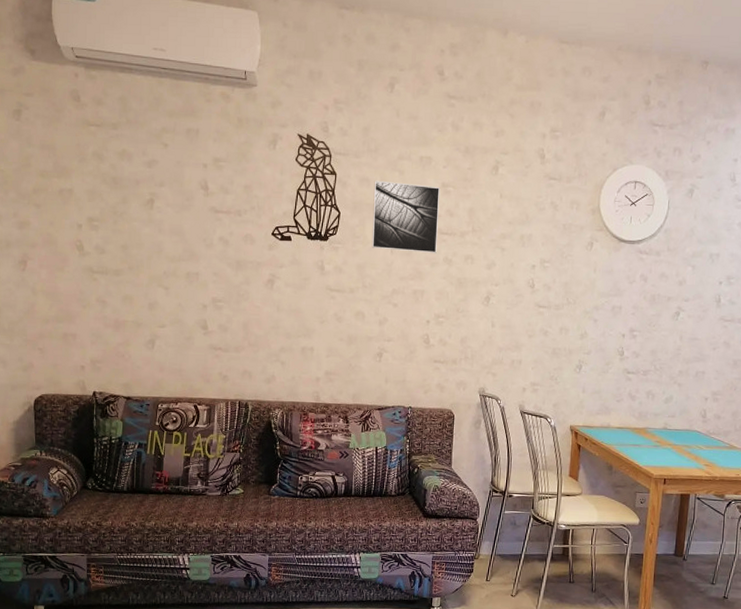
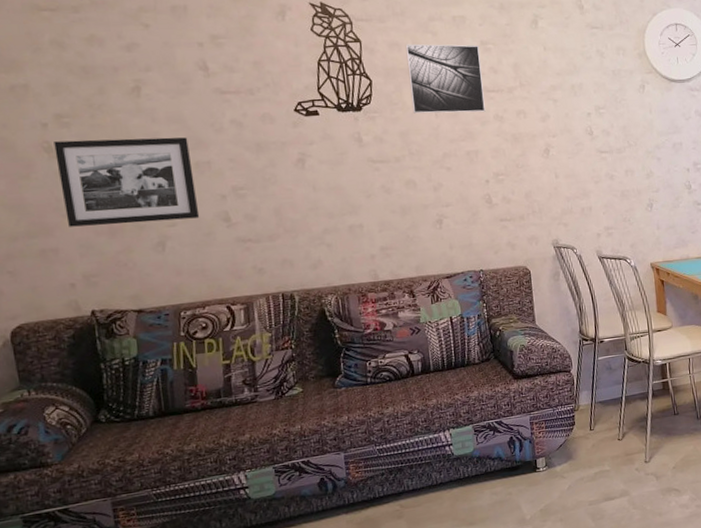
picture frame: none [84,241,184,323] -> present [54,137,200,227]

